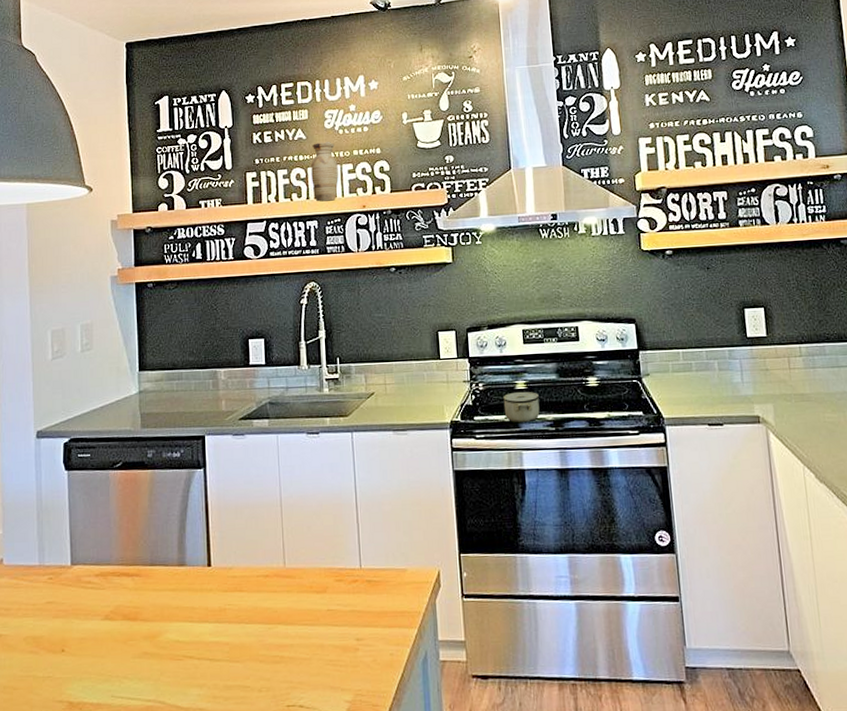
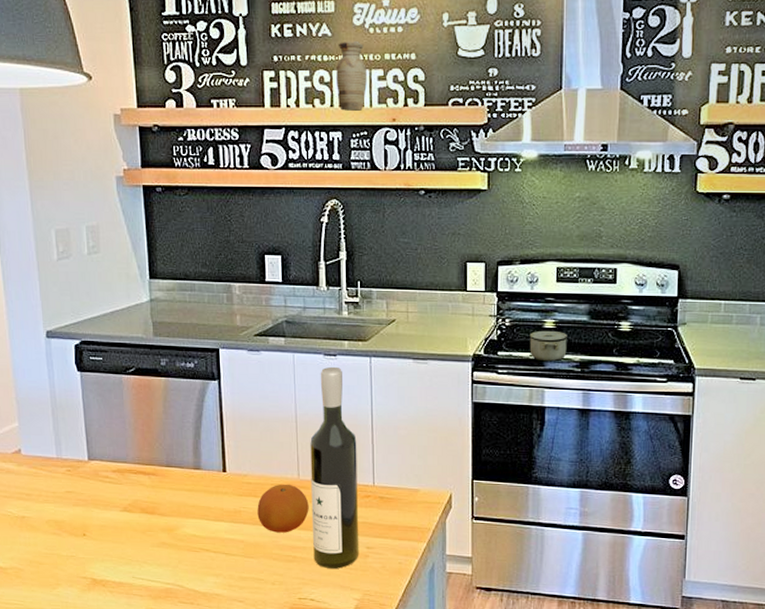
fruit: none [243,574,296,631] -> present [257,484,309,533]
bottle: none [295,445,349,667] -> present [310,366,359,568]

